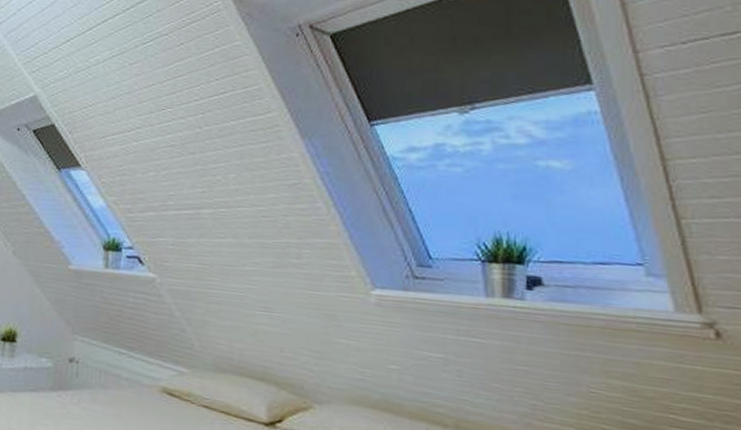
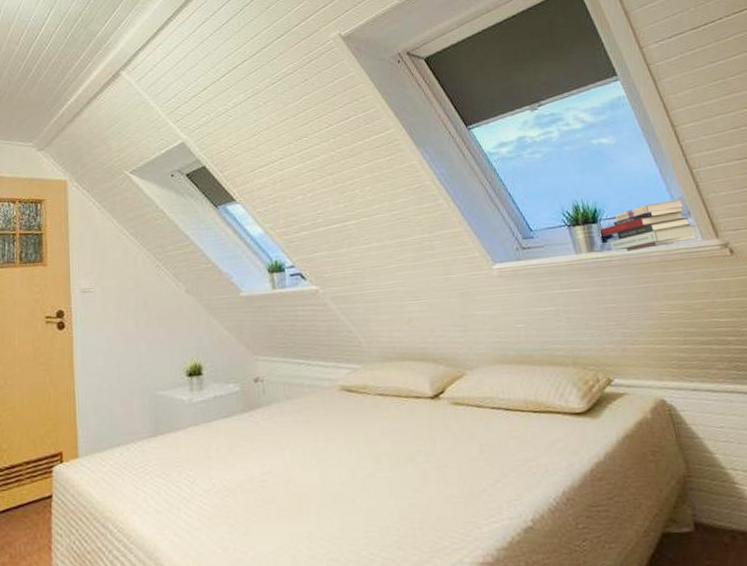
books: none [523,253,668,309] -> present [598,199,696,251]

